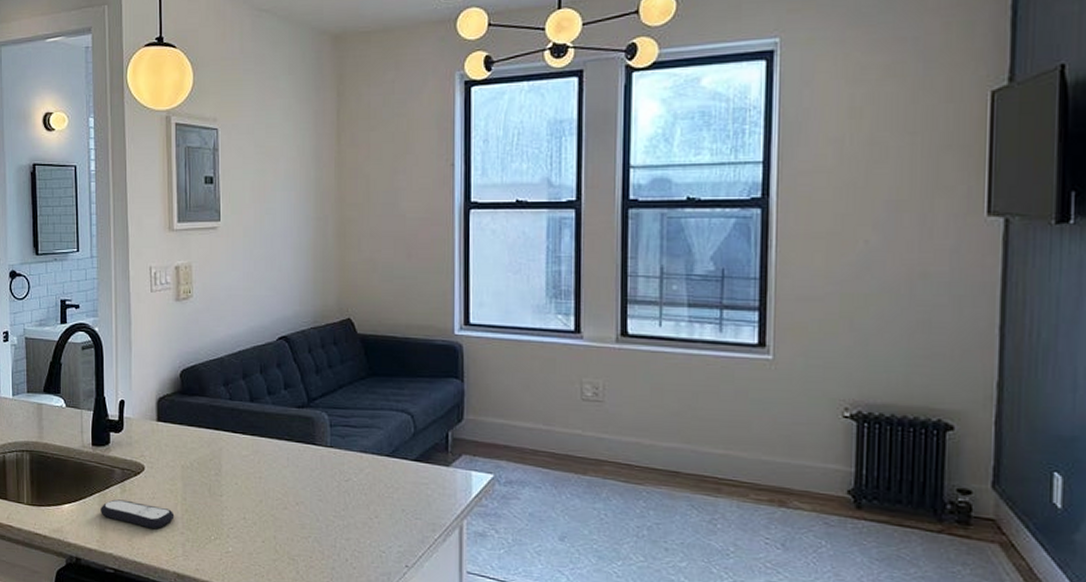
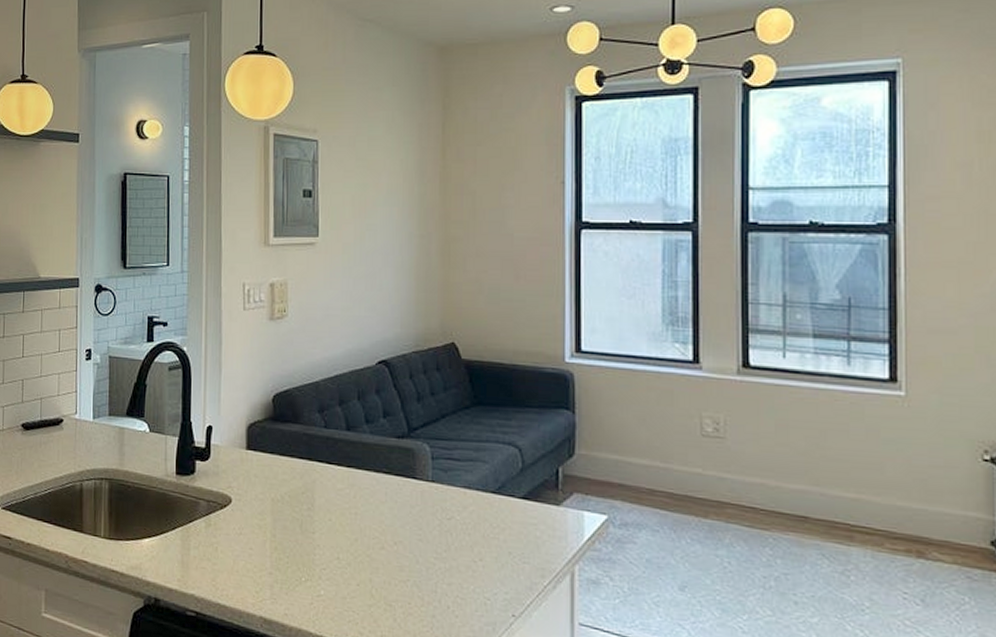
remote control: present [101,499,175,529] -> none [183,534,263,569]

